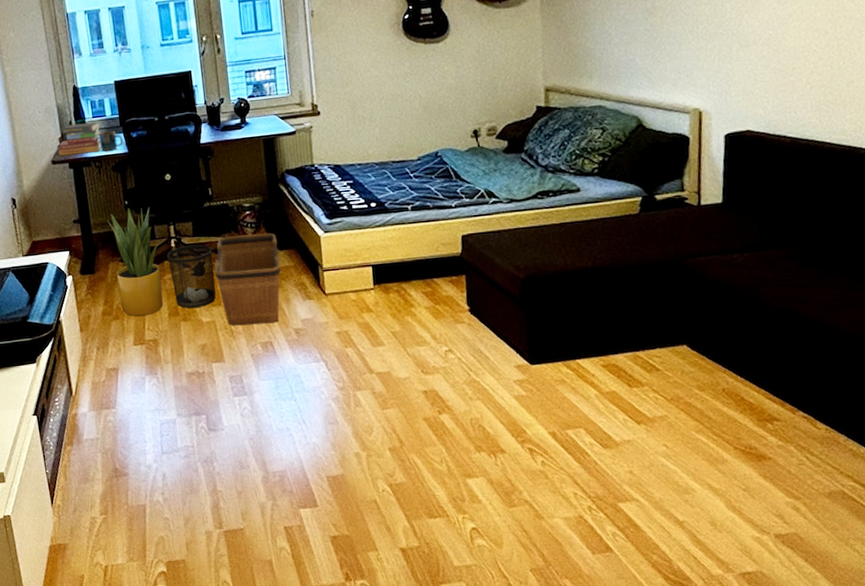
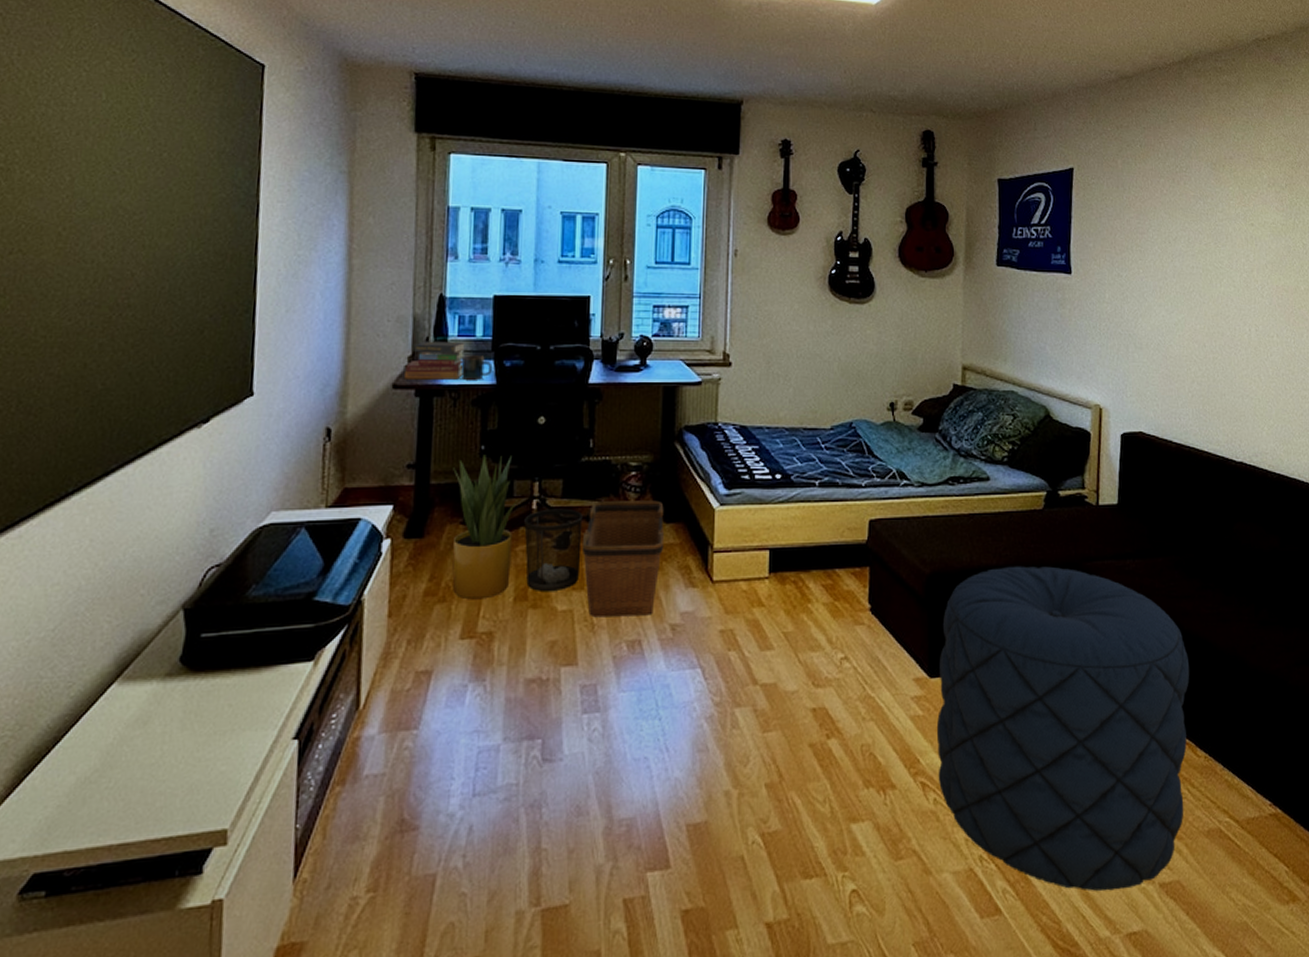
pouf: none [539,265,809,538] -> present [936,566,1190,891]

